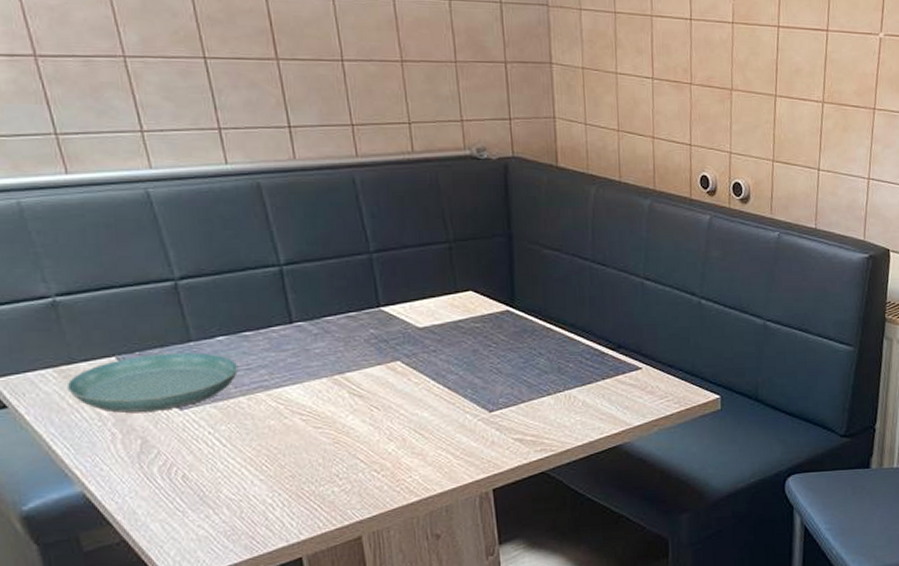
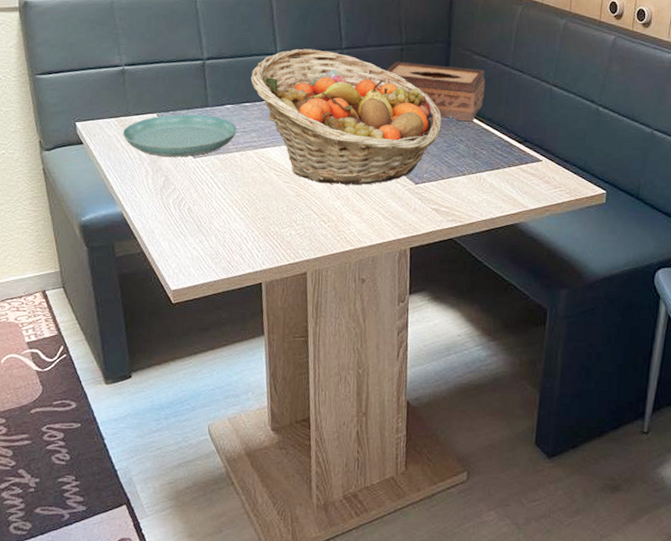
fruit basket: none [247,255,514,424] -> present [250,48,443,185]
tissue box: none [432,263,563,331] -> present [386,61,486,122]

